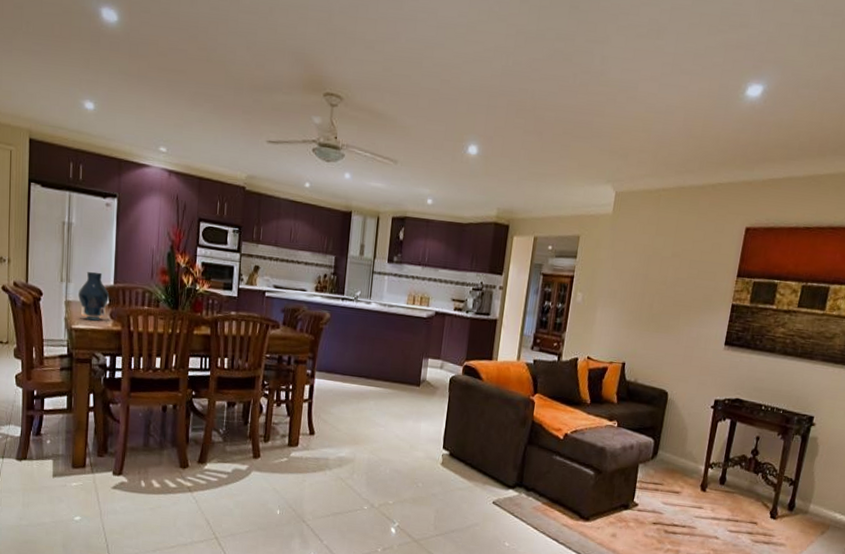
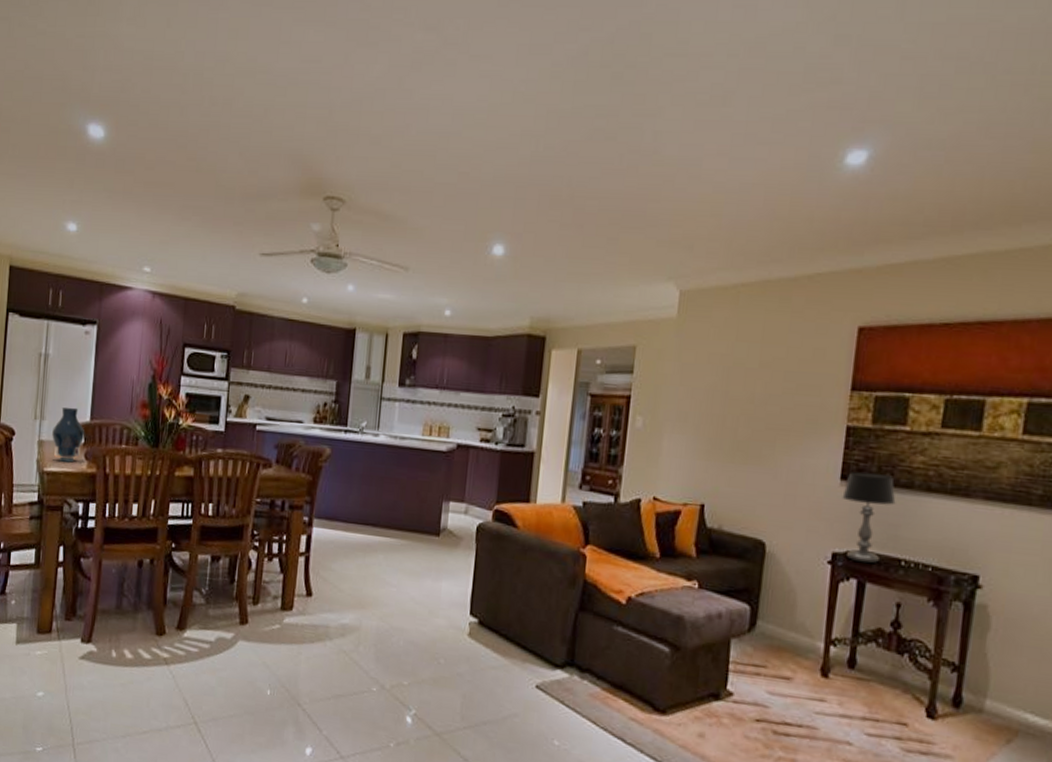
table lamp: none [724,339,762,408] -> present [842,472,896,564]

